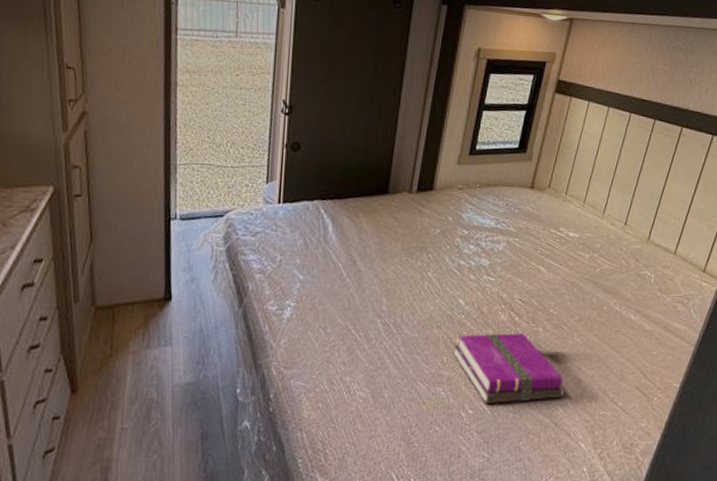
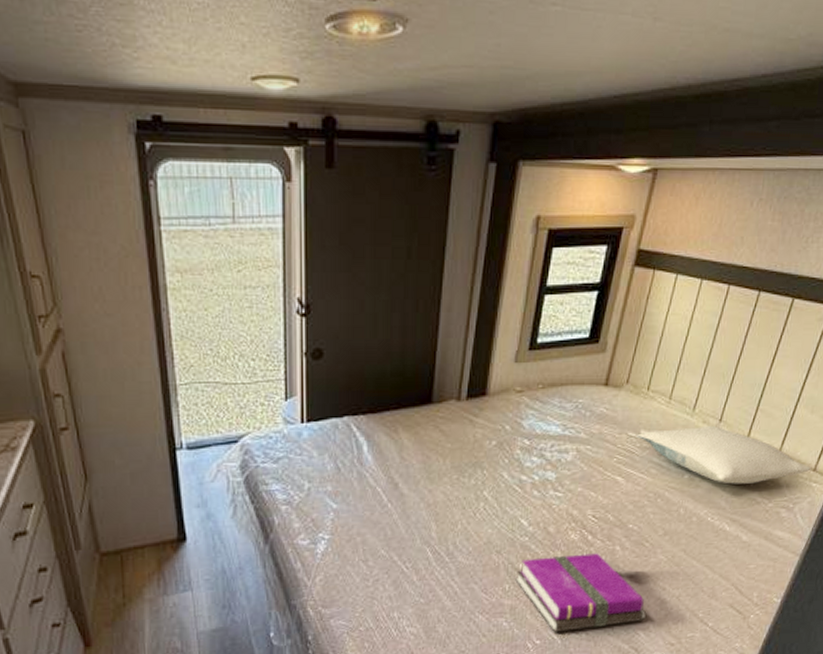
pillow: none [557,227,701,280] -> present [637,425,811,484]

